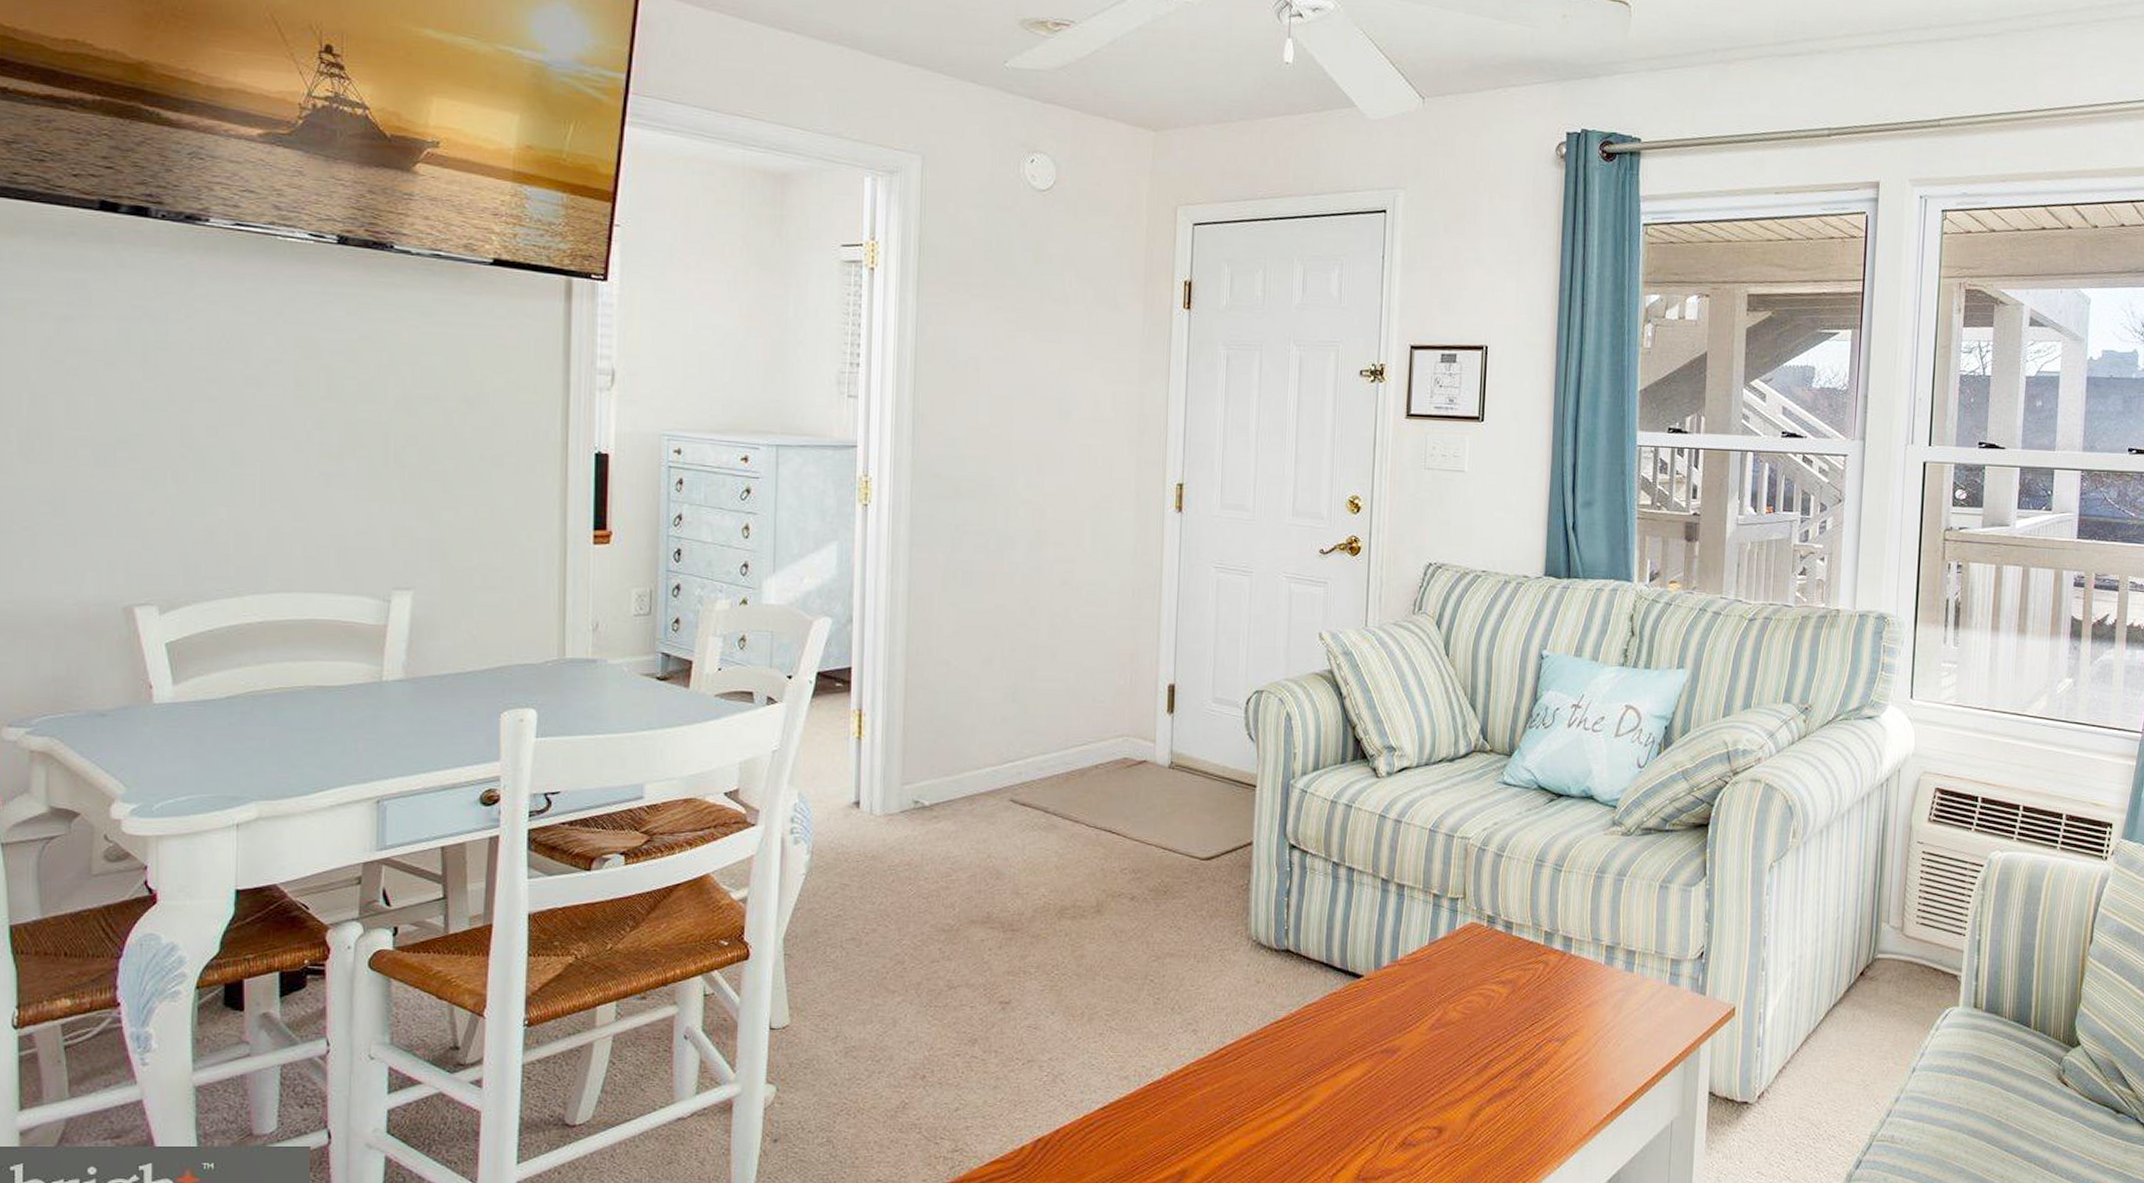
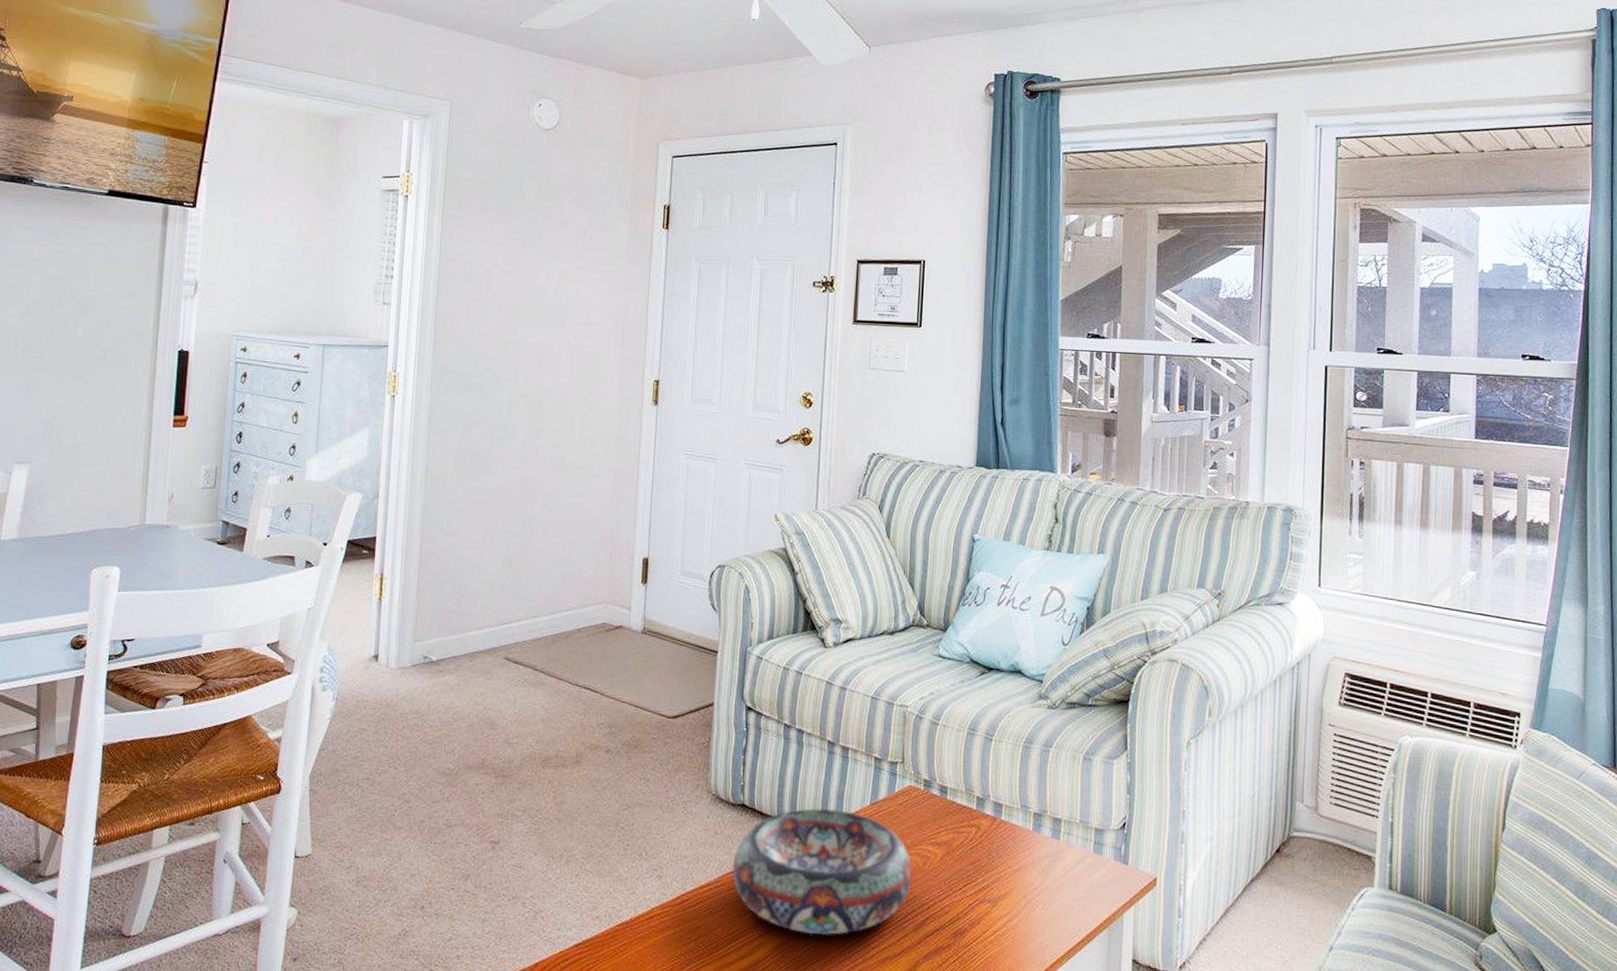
decorative bowl: none [1275,950,1475,1084] -> present [731,808,912,936]

